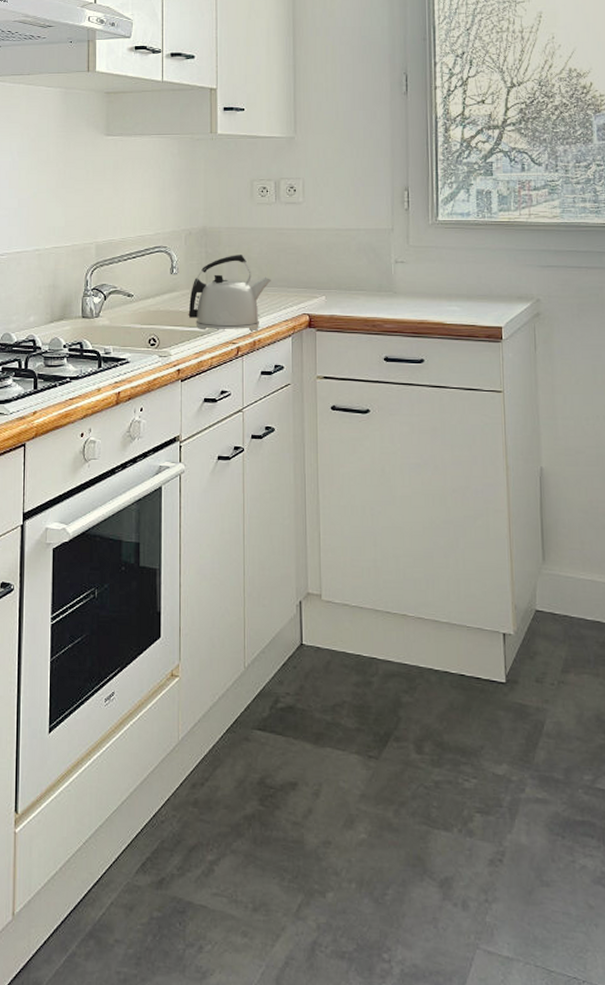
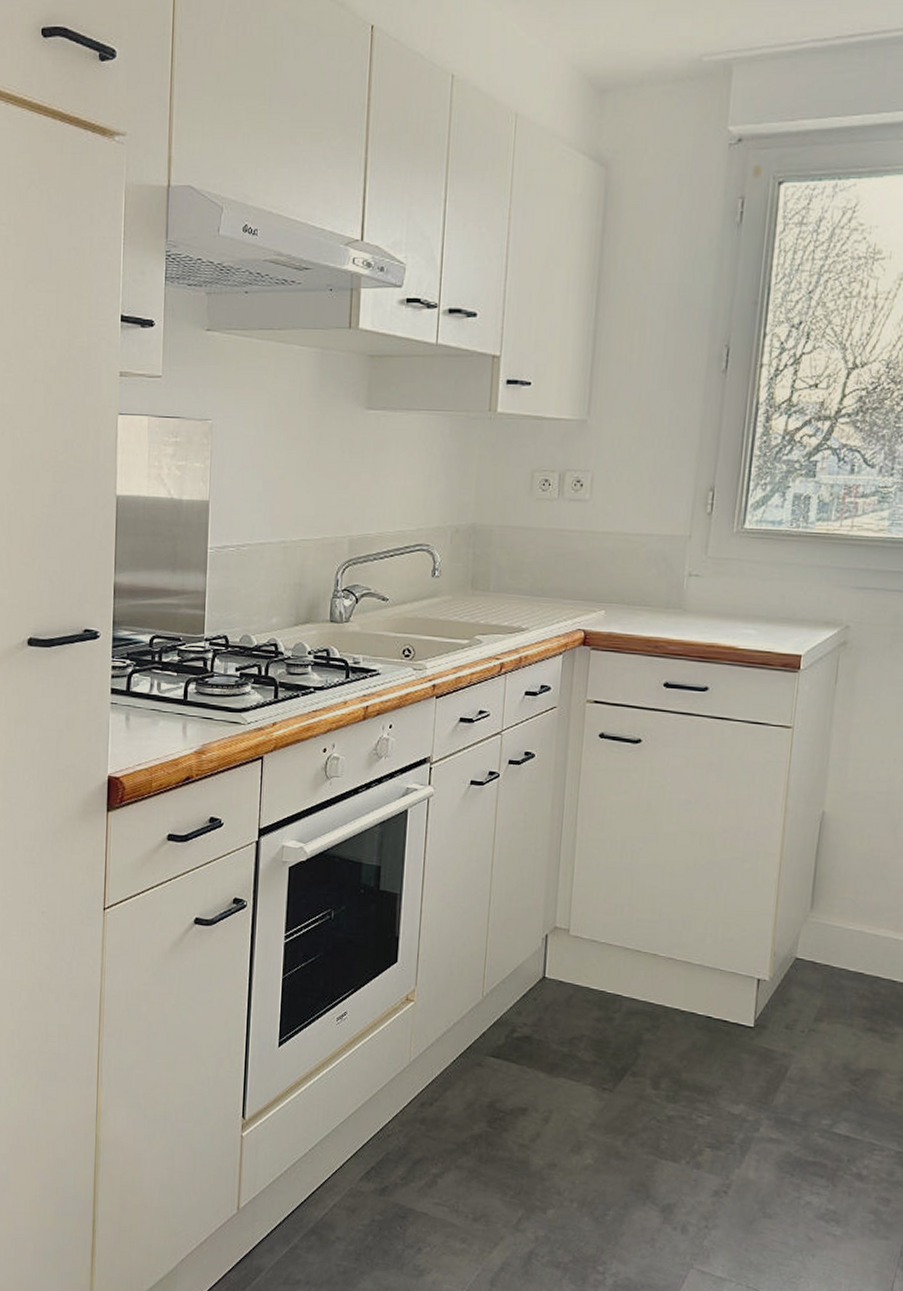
kettle: present [188,255,271,330] -> none [448,558,545,646]

